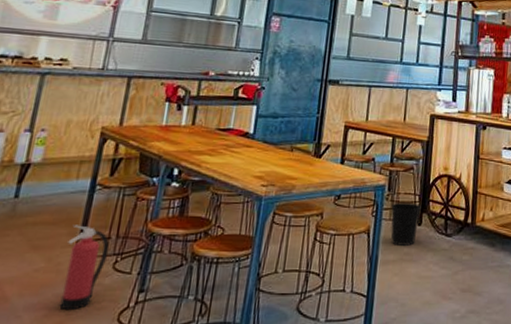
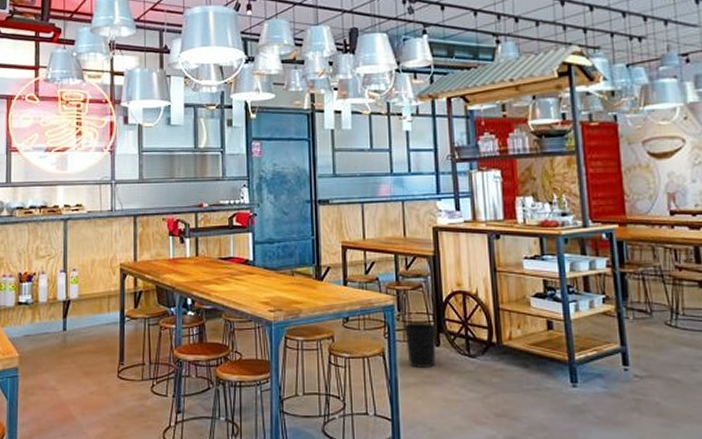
fire extinguisher: present [59,225,110,311] -> none [111,353,146,429]

